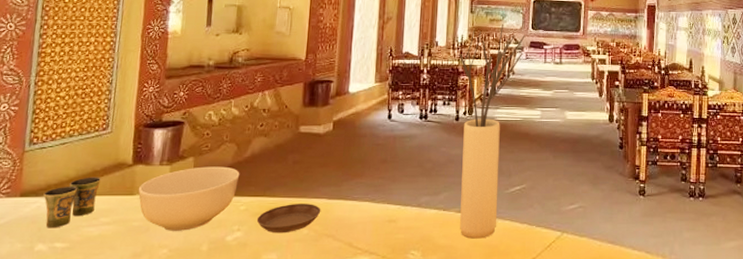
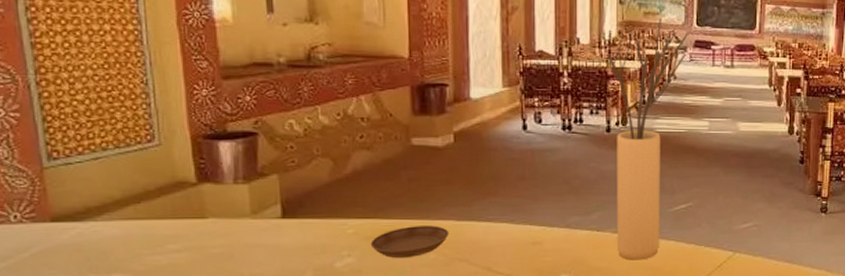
cup: present [43,177,101,228] -> none [83,198,158,258]
bowl: present [138,166,240,231] -> none [210,185,342,258]

